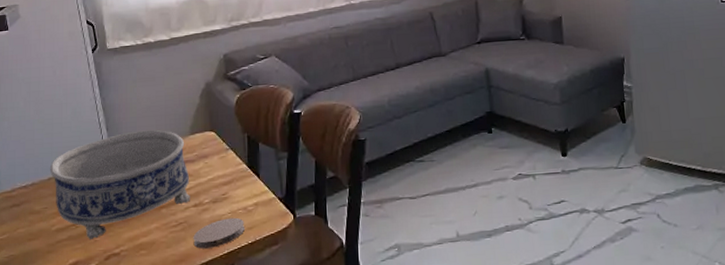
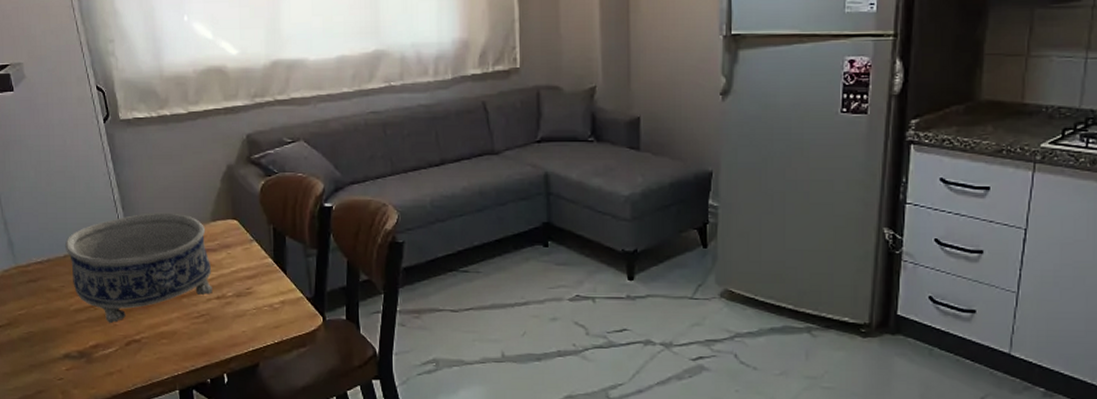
coaster: present [193,217,244,249] -> none [216,314,270,344]

